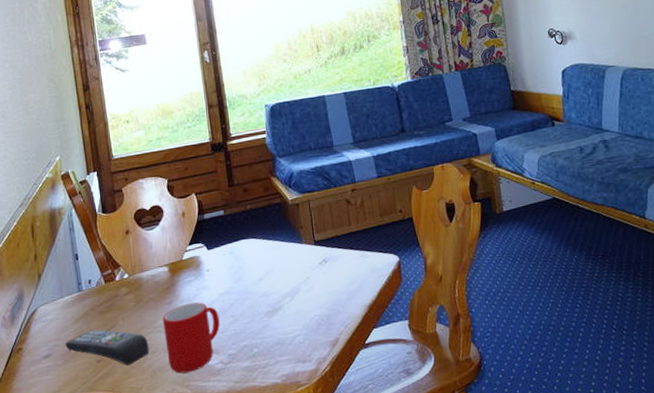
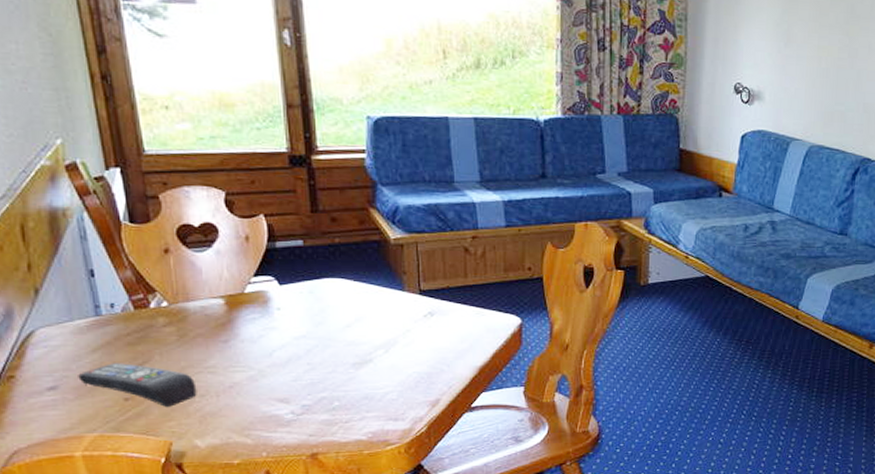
cup: present [162,302,220,374] -> none [215,344,292,421]

